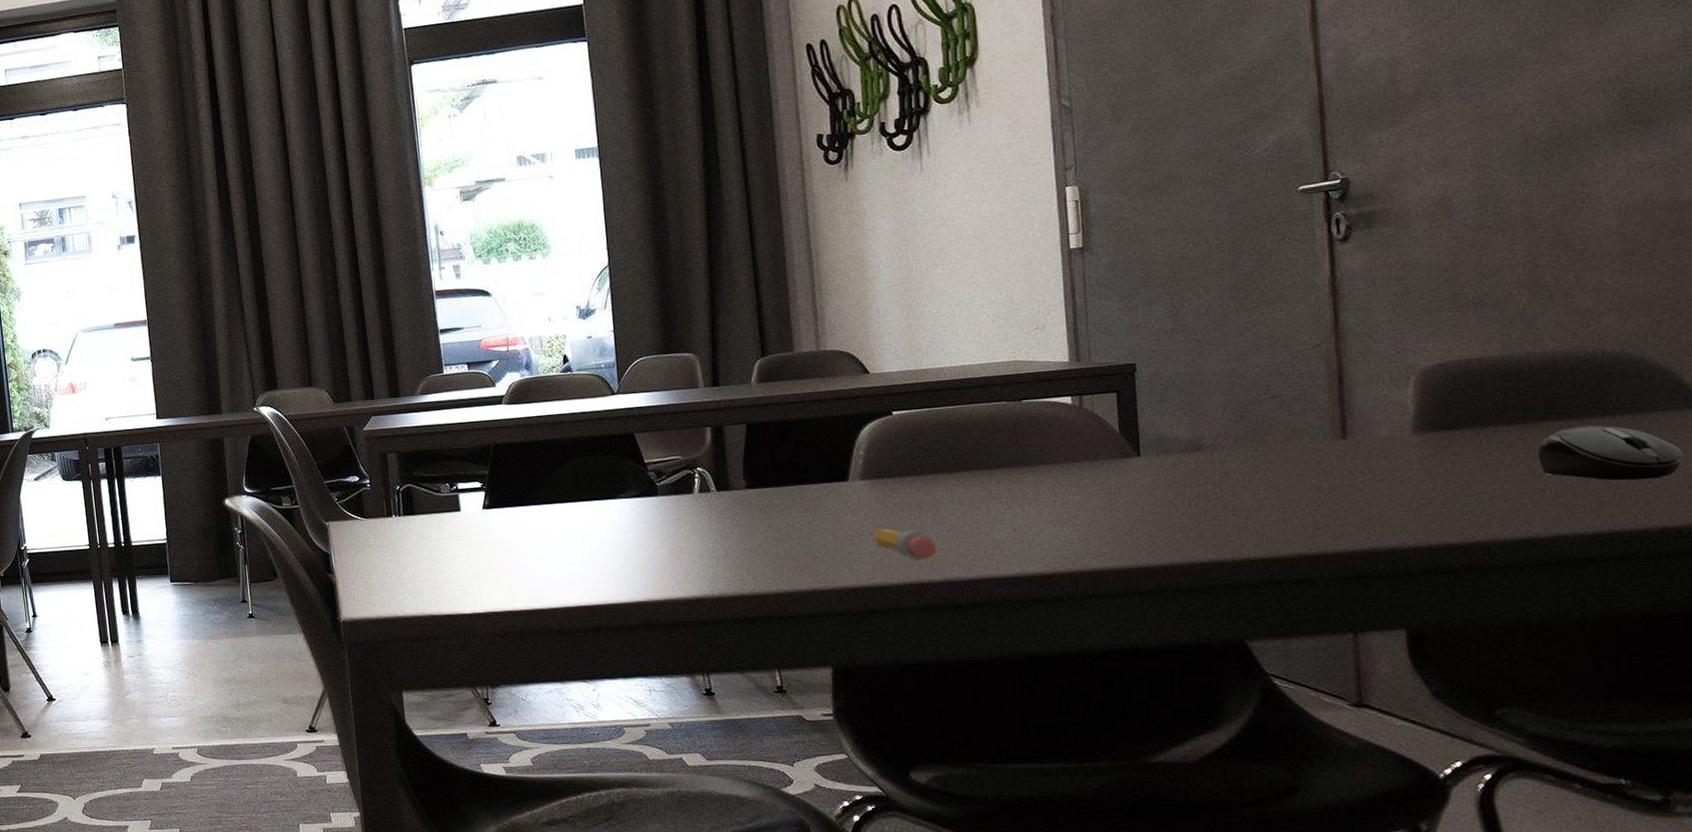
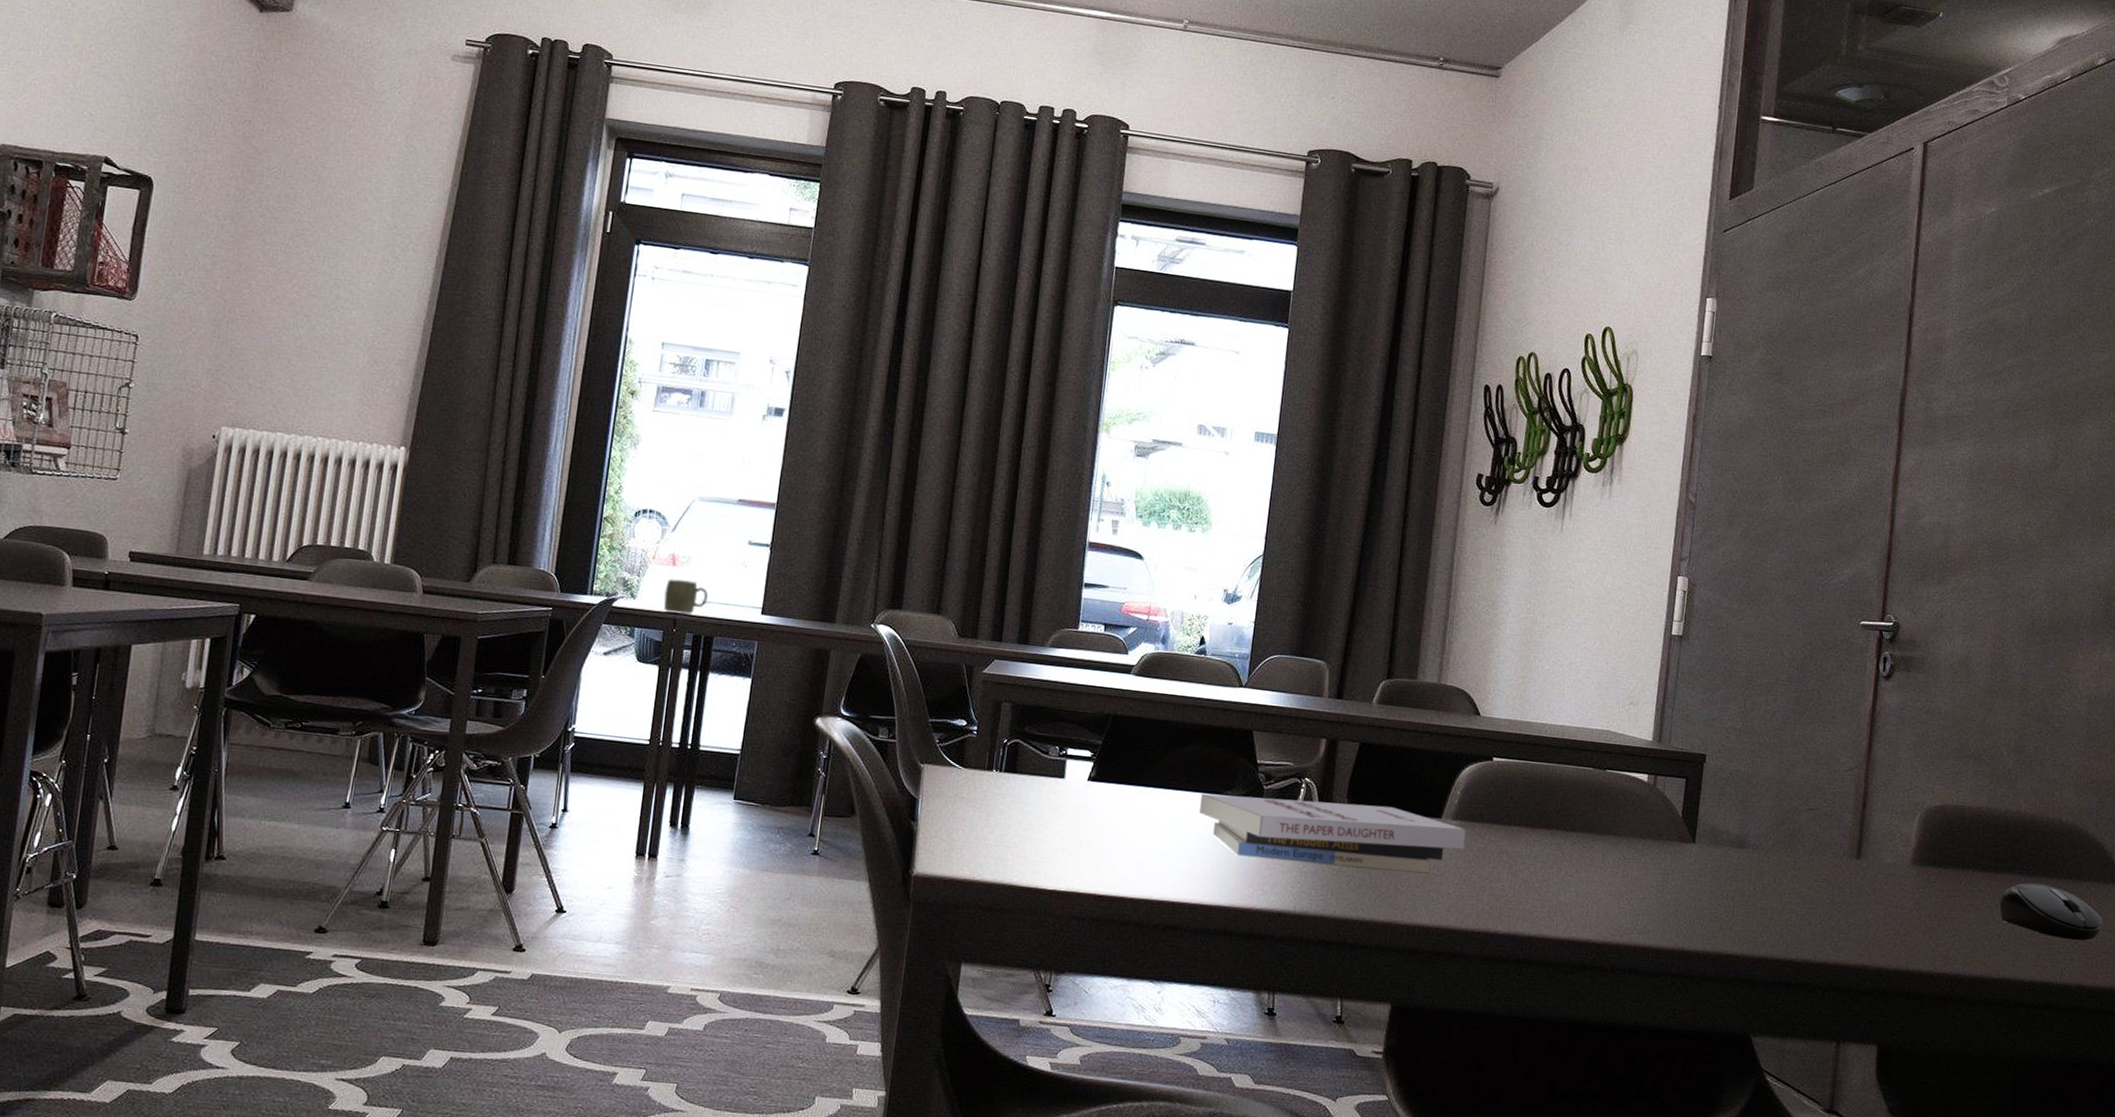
mug: none [71,403,109,433] -> present [663,579,709,614]
books: none [596,479,879,553] -> present [1199,793,1466,874]
pencil: present [870,528,936,560] -> none [1451,871,1507,909]

